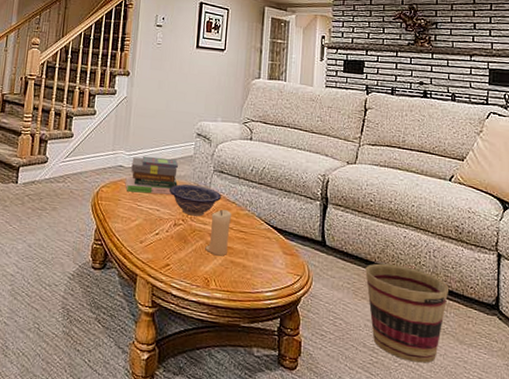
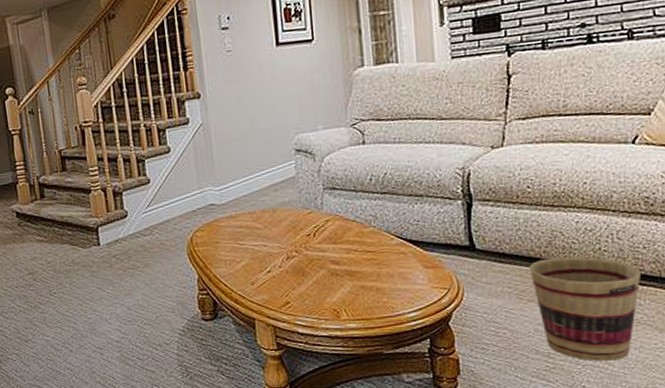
books: present [125,156,179,195] -> none [220,184,283,232]
decorative bowl: present [168,183,221,217] -> none [273,208,338,245]
candle: present [205,210,232,256] -> none [328,231,355,284]

